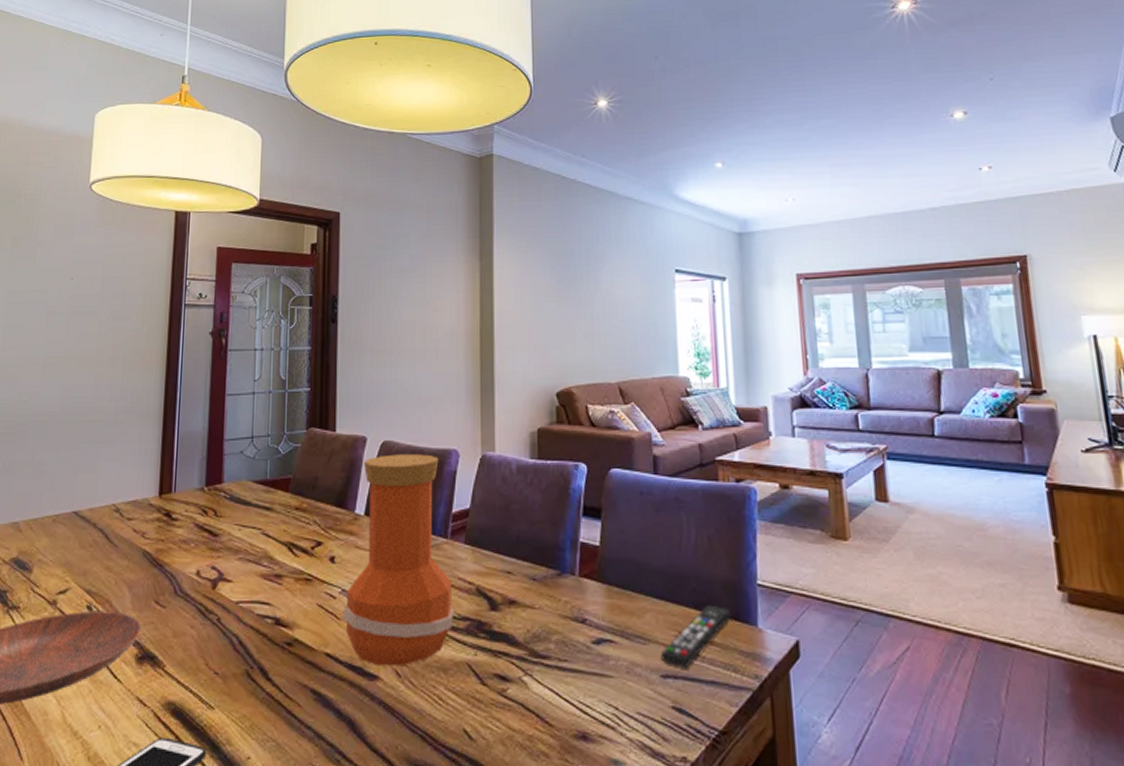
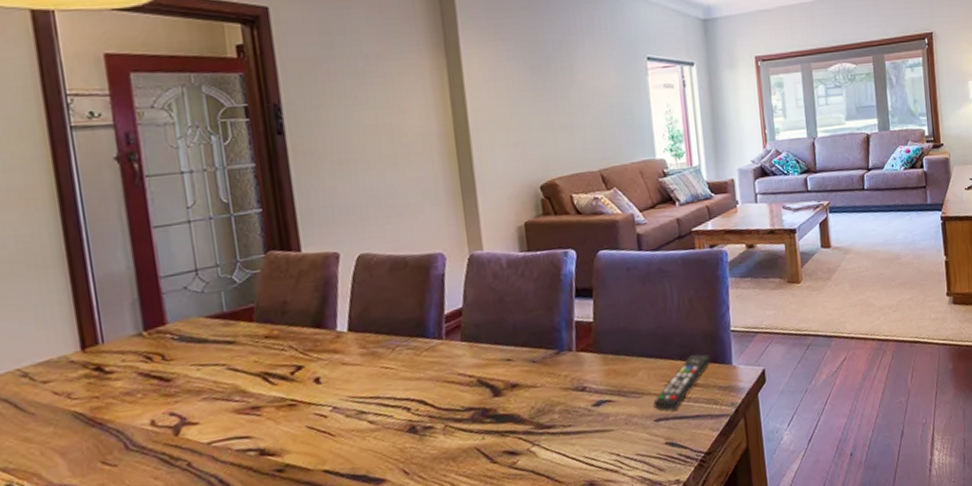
vase: present [342,454,455,667] -> none [337,262,458,470]

